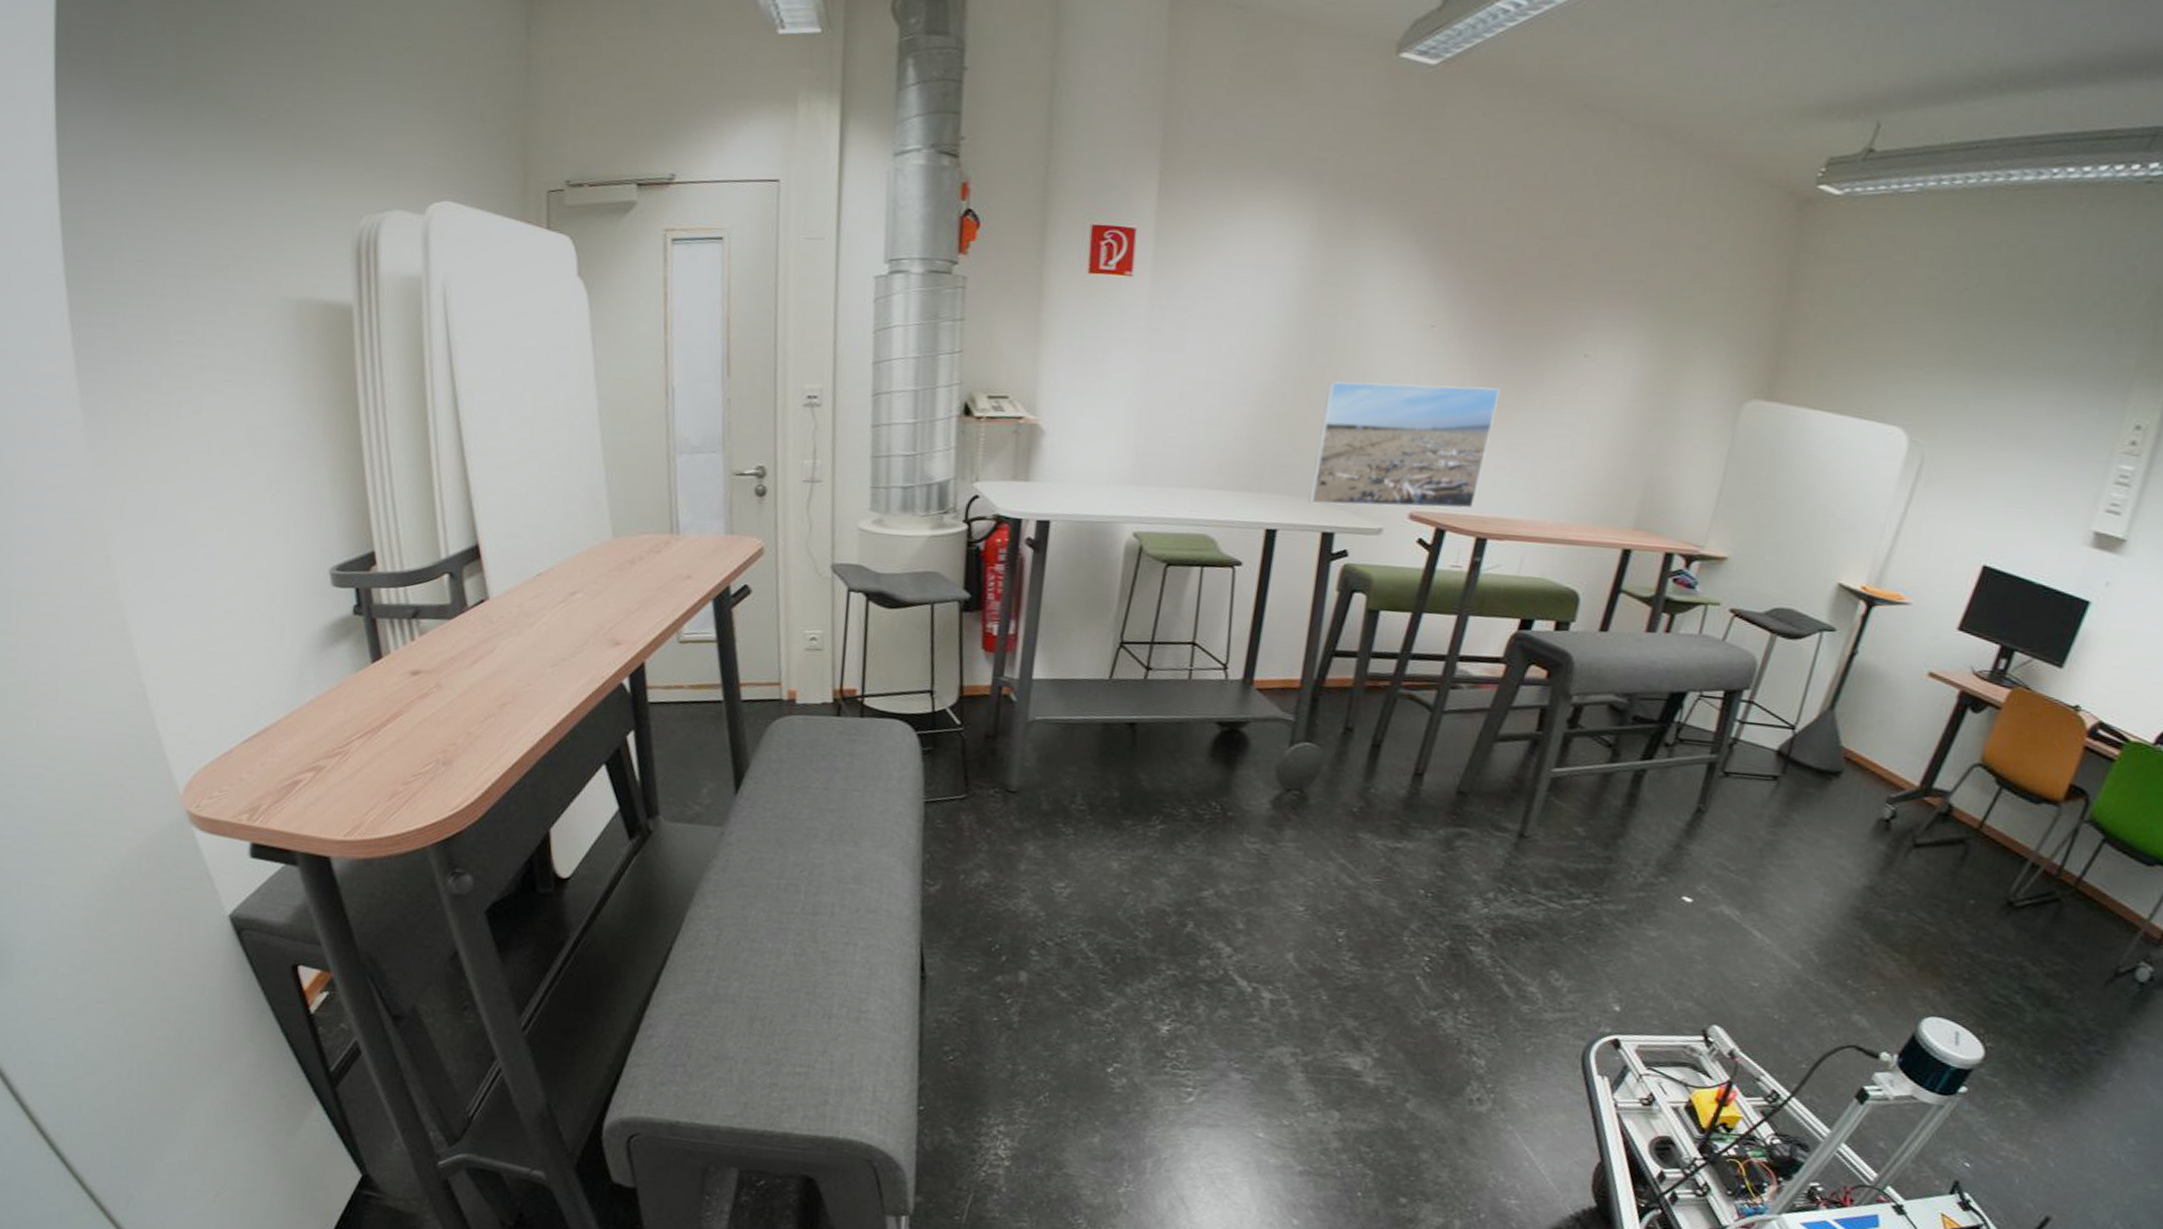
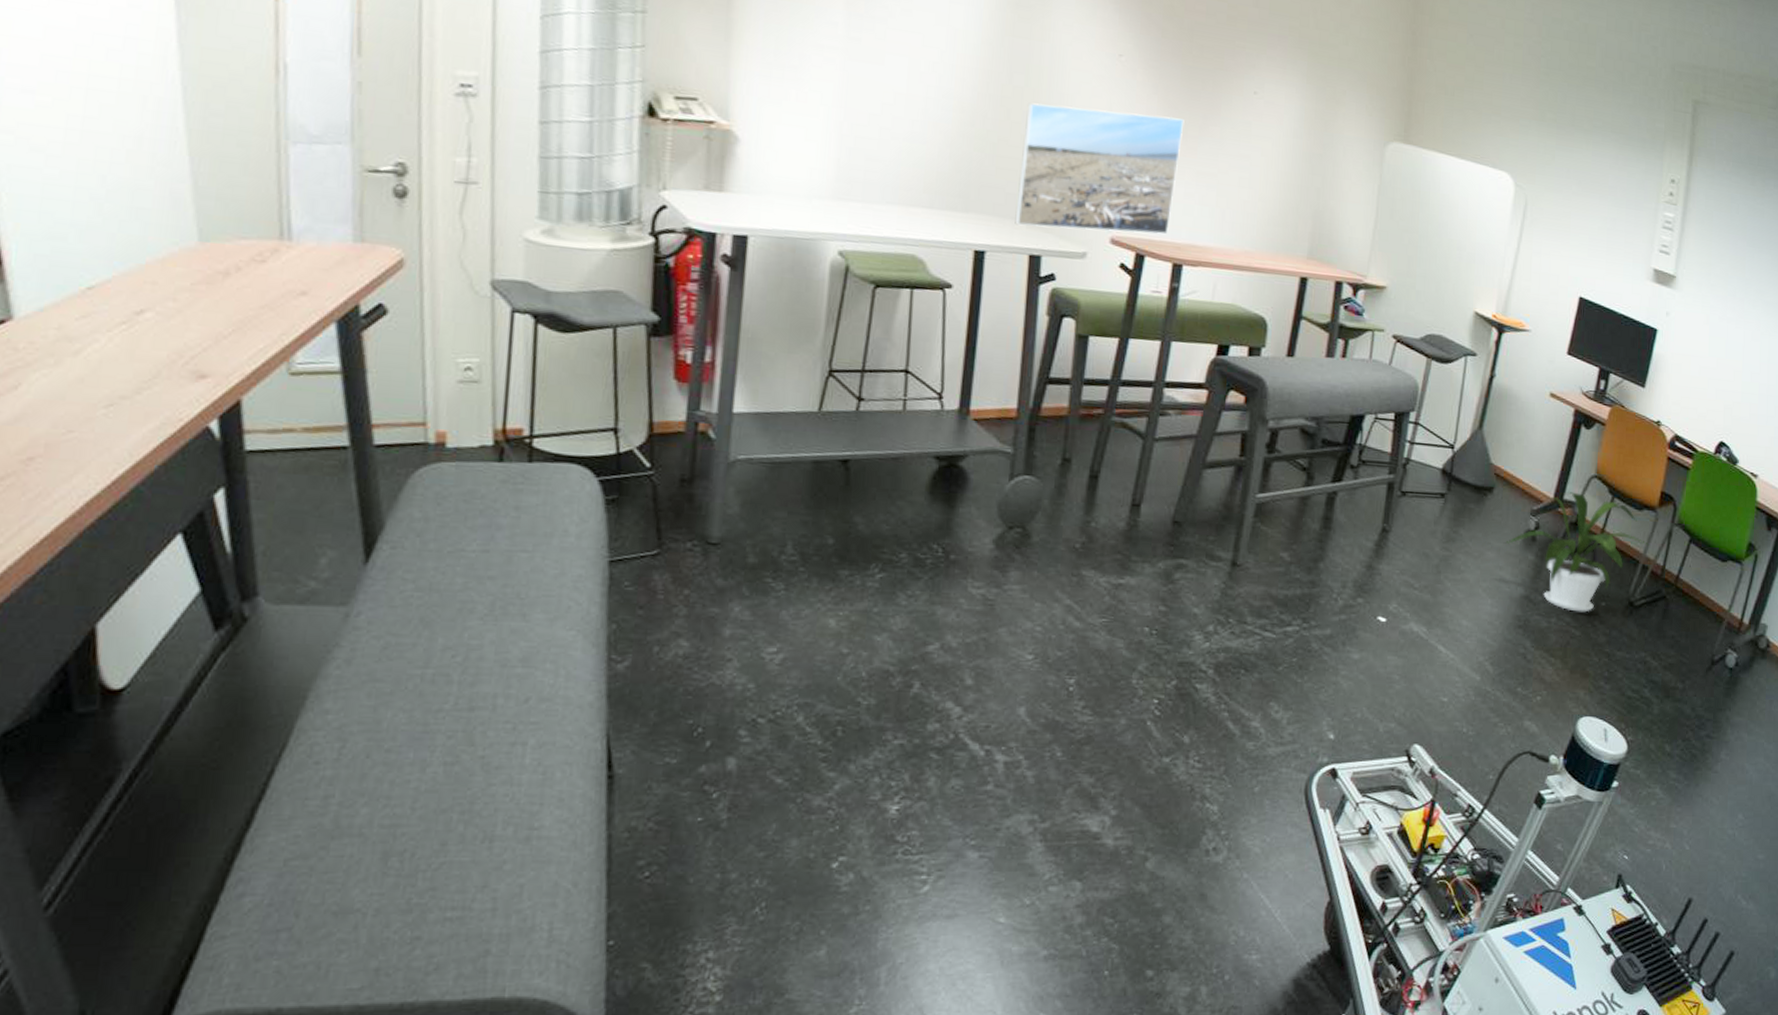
house plant: none [1848,780,2045,909] -> present [1504,492,1650,613]

